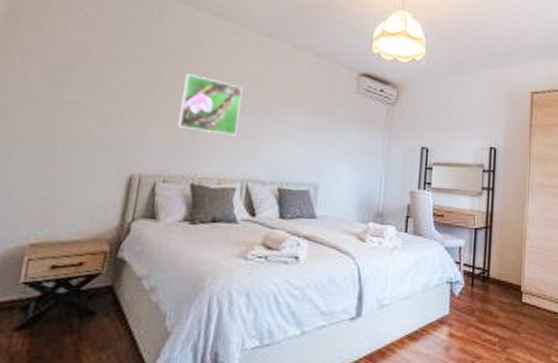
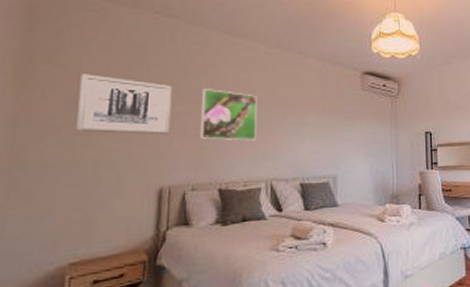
wall art: none [52,45,155,120] -> present [76,74,172,135]

